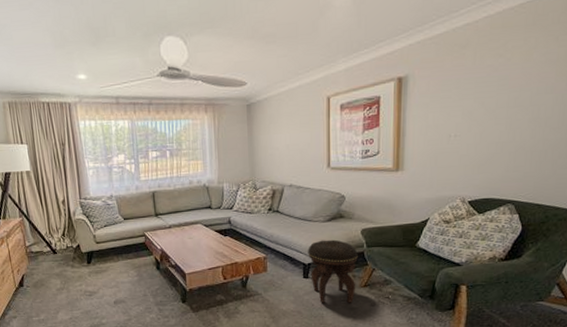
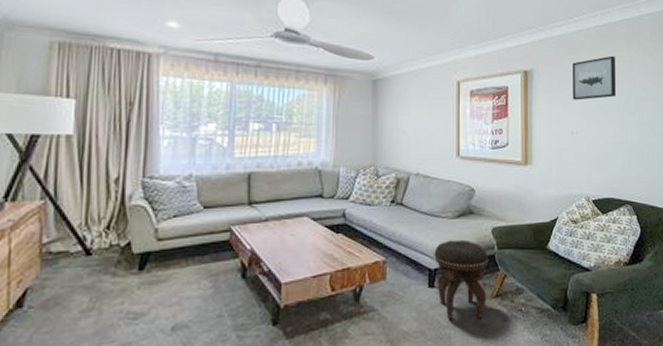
wall art: none [453,47,509,102] -> present [573,55,616,100]

